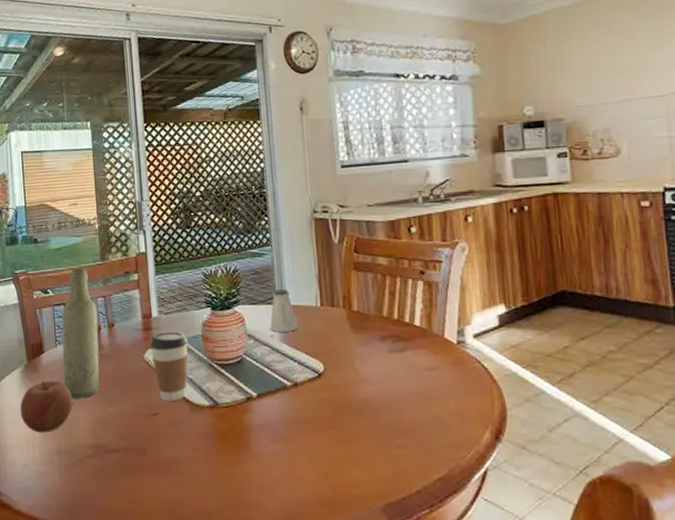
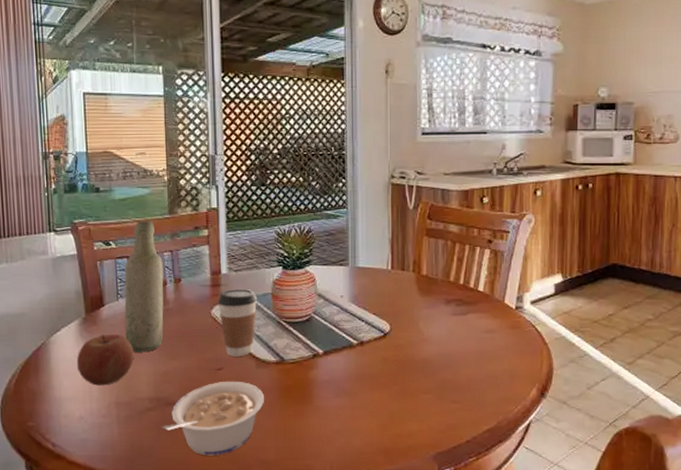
legume: none [101,426,200,506] -> present [161,381,264,456]
saltshaker: present [270,288,298,332] -> none [340,251,368,293]

